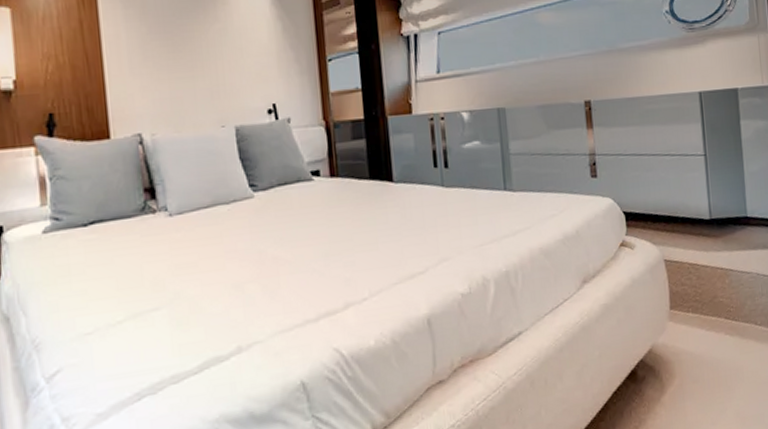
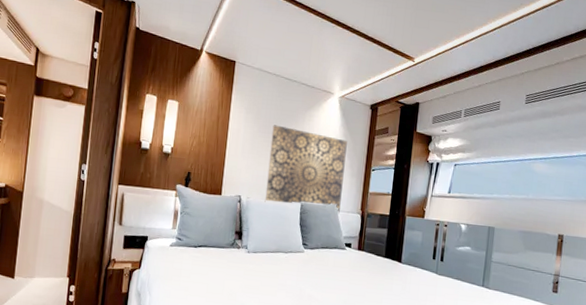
wall art: none [169,18,294,136] -> present [264,125,347,214]

